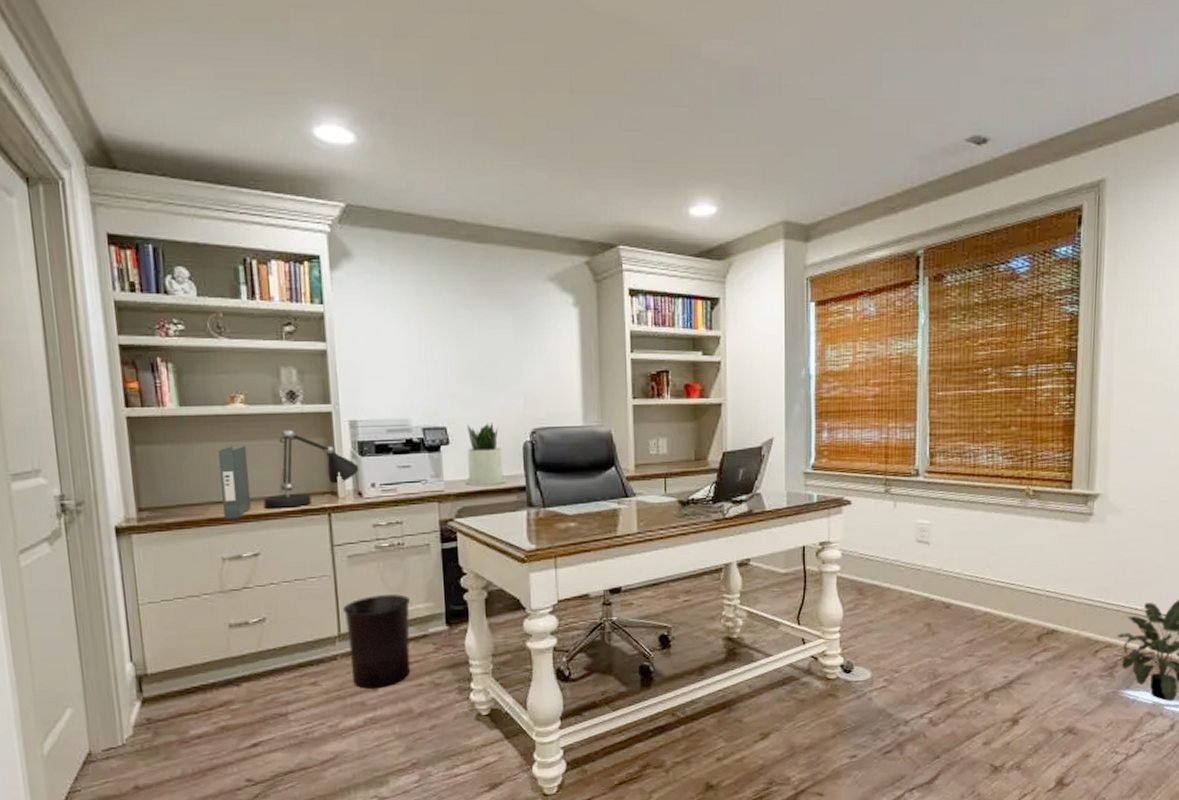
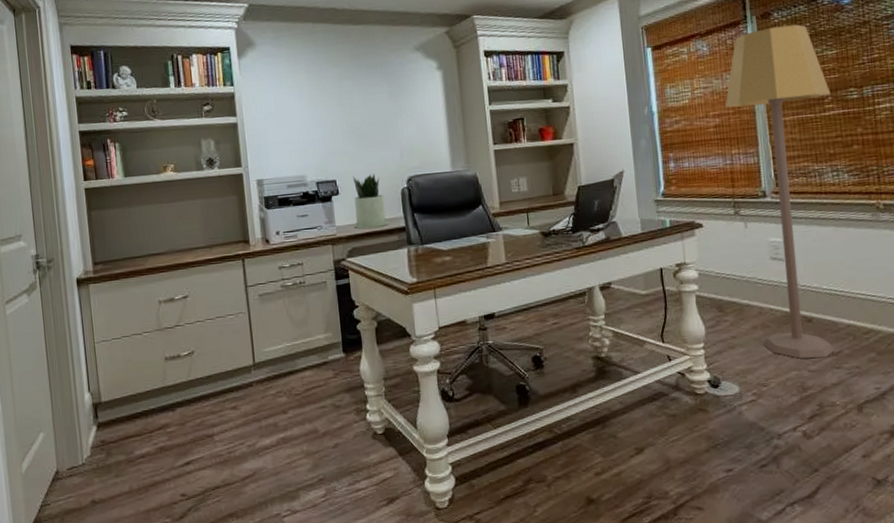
binder: present [217,445,252,519] -> none [154,206,181,268]
desk lamp: present [263,429,359,508] -> none [190,190,266,258]
waste bin: present [342,594,411,689] -> none [256,326,315,412]
lamp: none [887,291,995,646] -> present [725,24,836,359]

